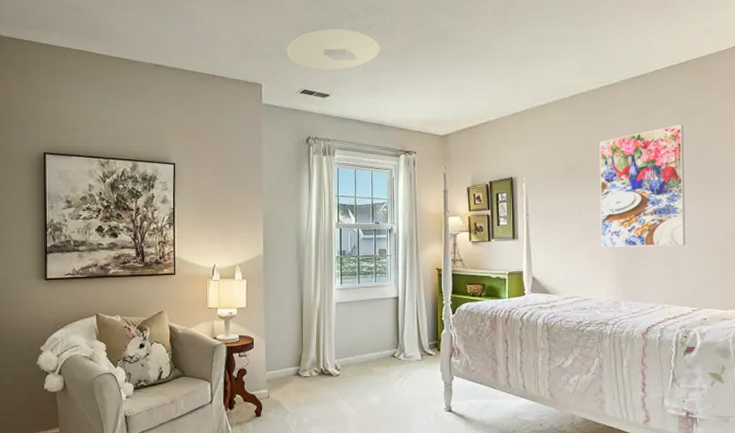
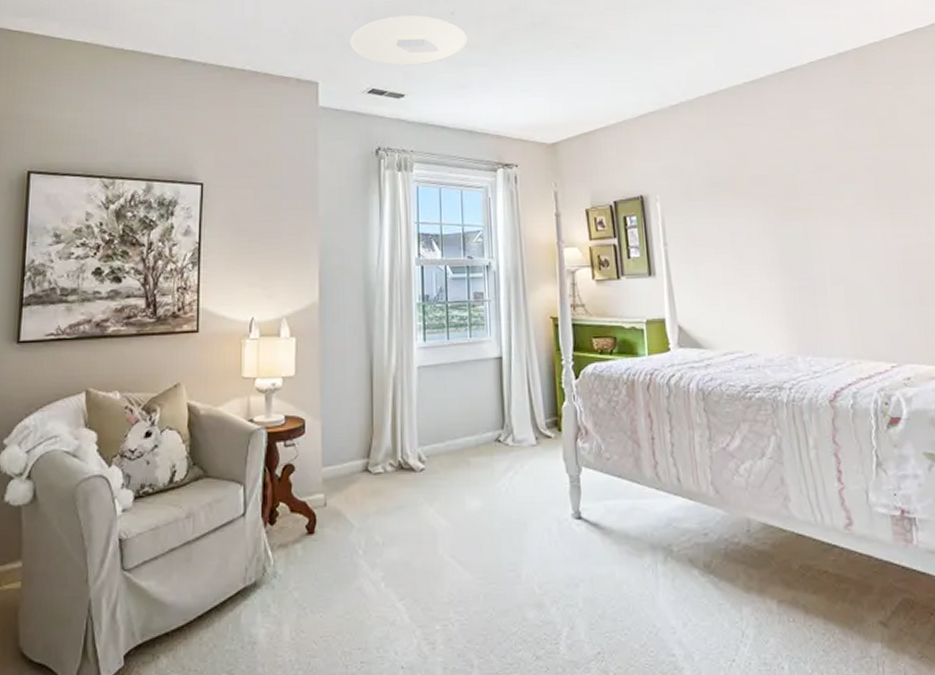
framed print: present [599,125,685,247] -> none [749,128,871,285]

